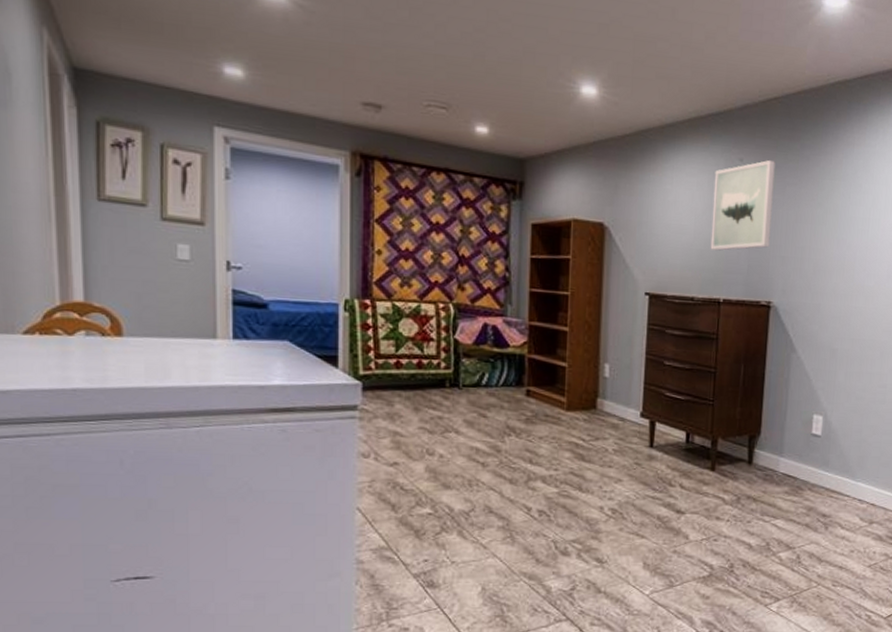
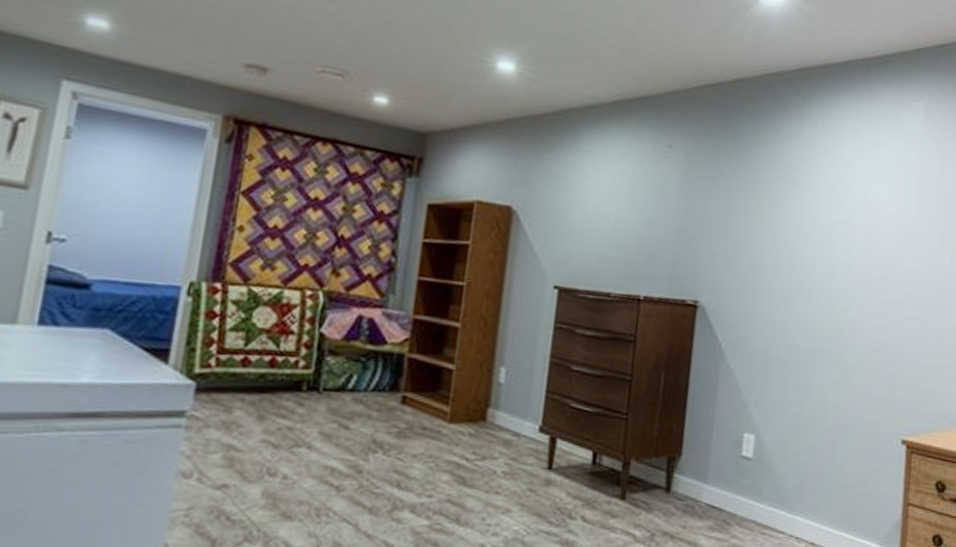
wall art: present [710,159,775,251] -> none [631,147,707,242]

